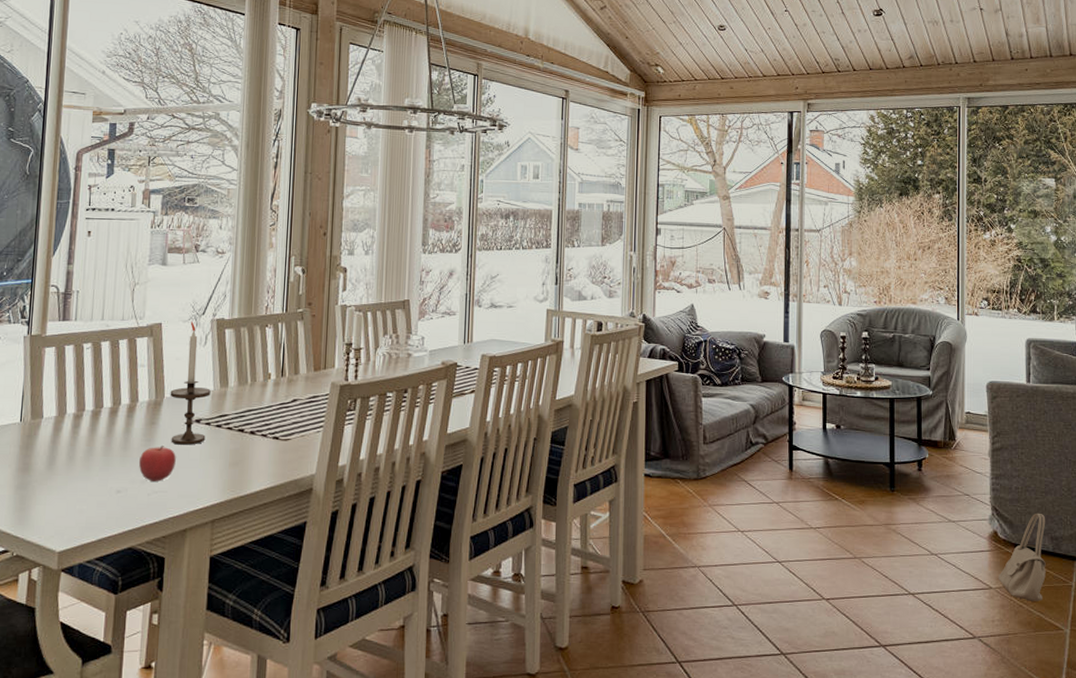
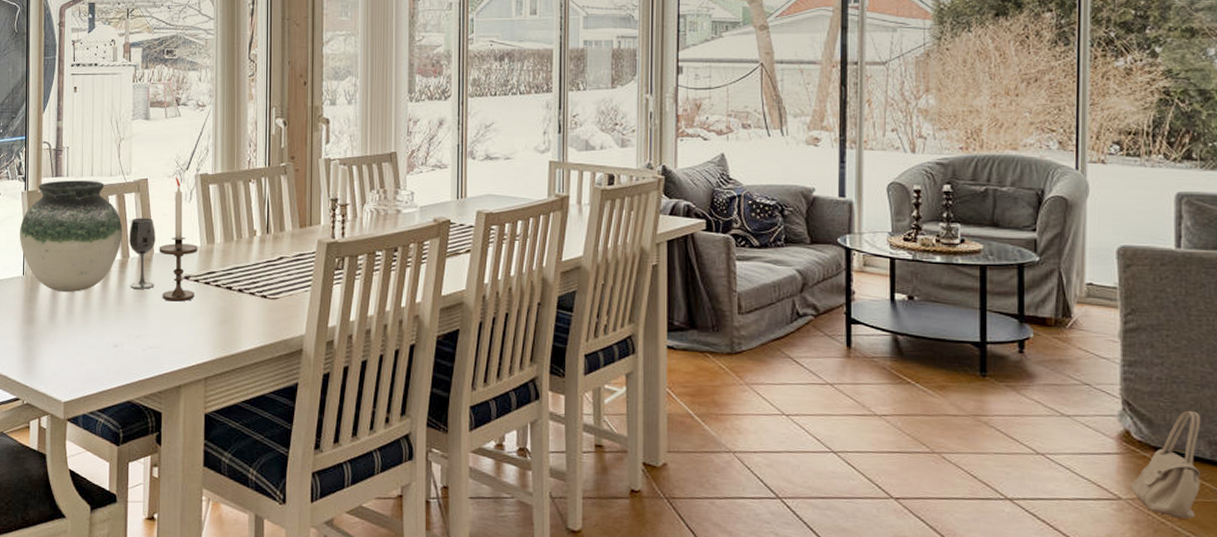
vase: none [18,324,133,439] -> present [19,180,123,293]
wine glass: none [138,362,167,433] -> present [128,218,155,289]
fruit: present [139,446,176,482] -> none [133,302,168,337]

